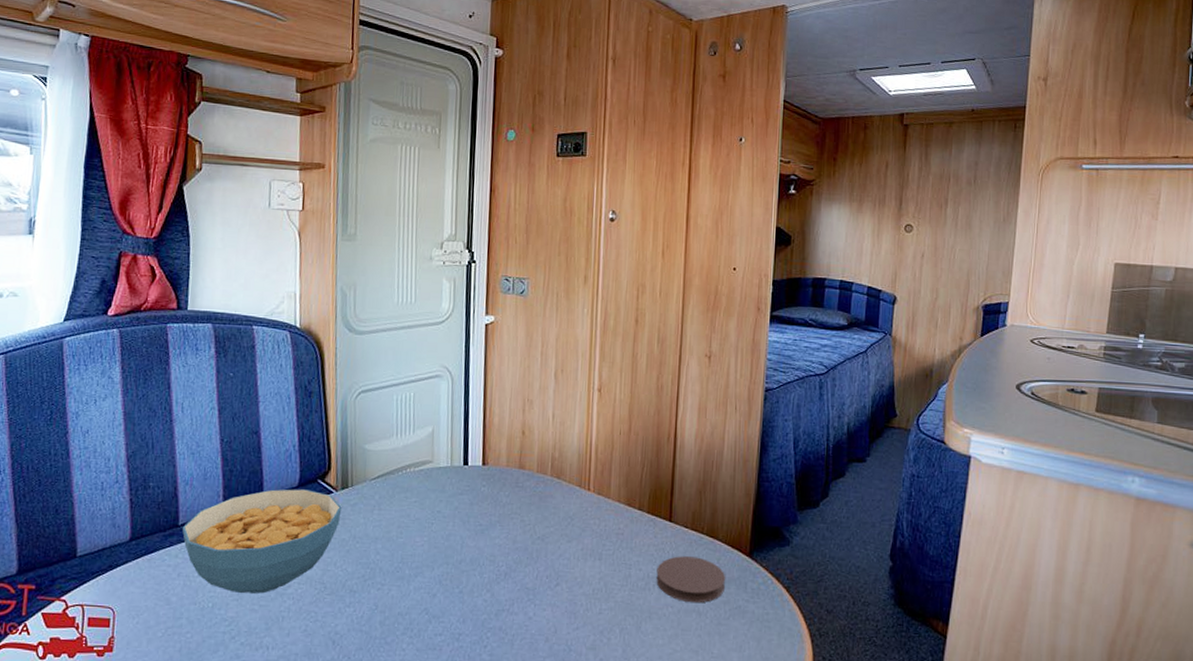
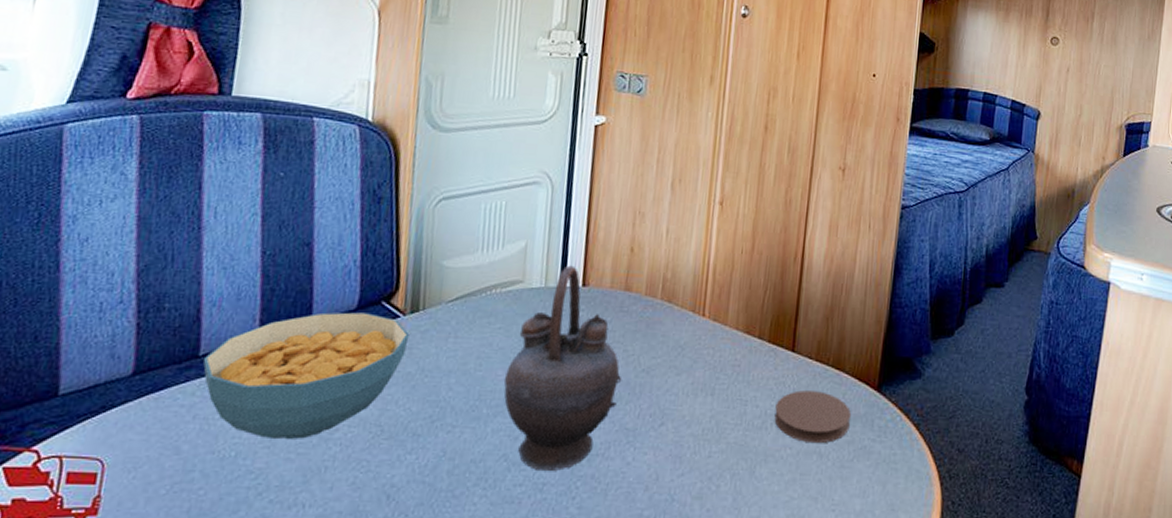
teapot: none [421,447,521,623] -> present [504,265,622,471]

